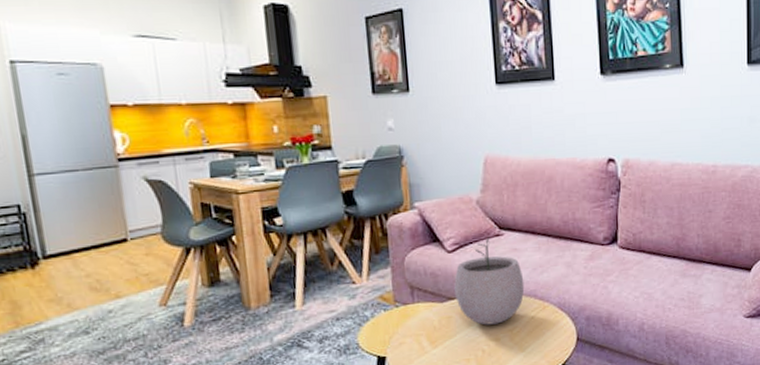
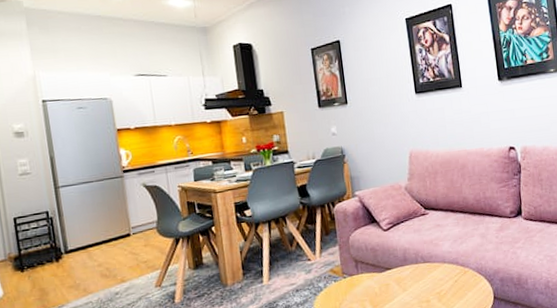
plant pot: present [454,237,525,325] -> none [390,216,448,290]

